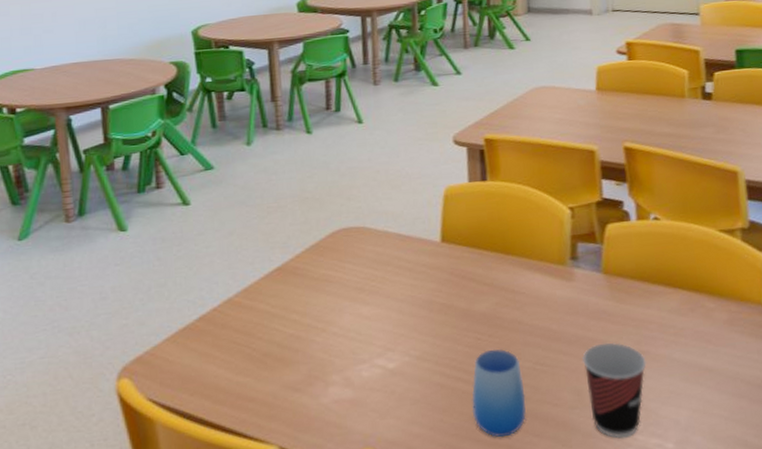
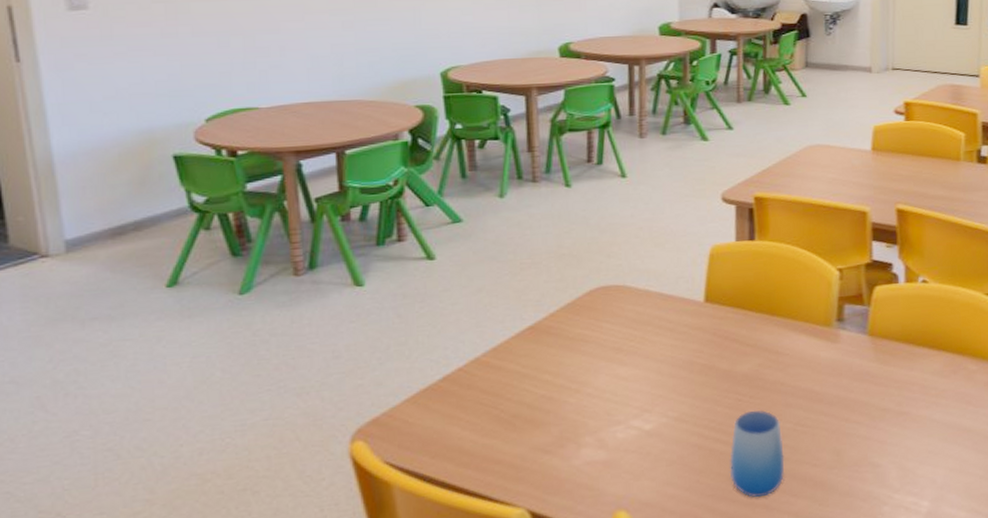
cup: present [582,342,647,438] -> none [843,404,907,497]

